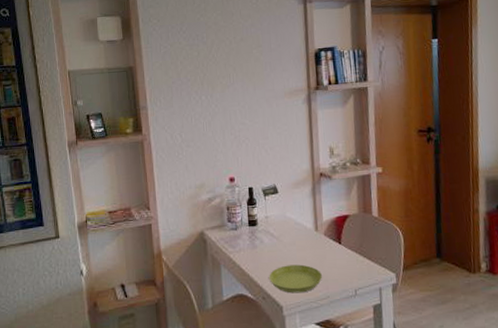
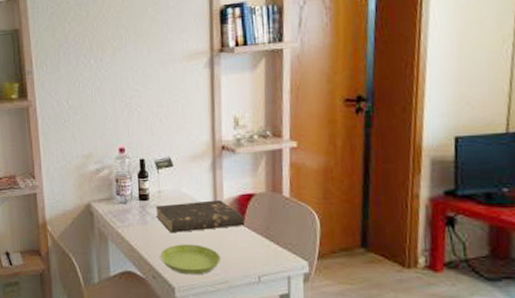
book: none [263,222,341,256] -> present [155,200,244,233]

